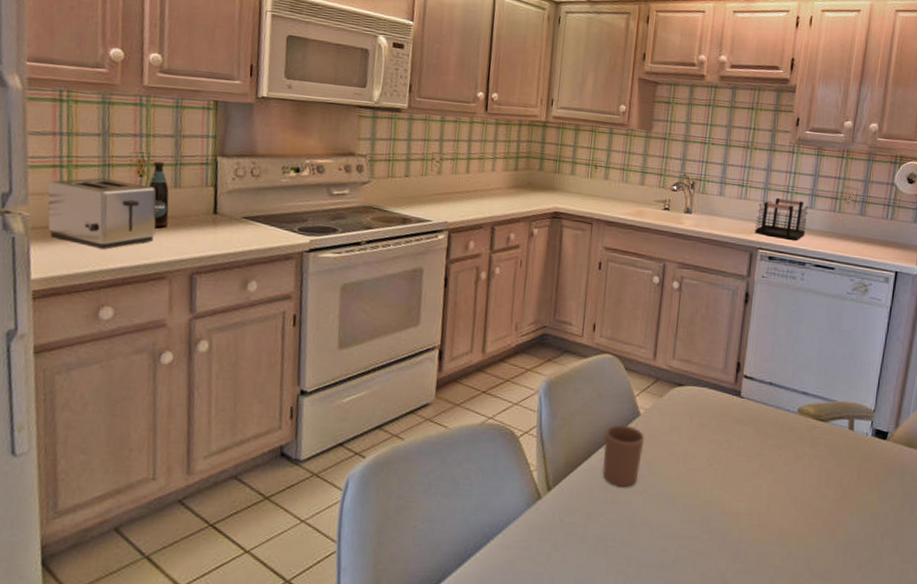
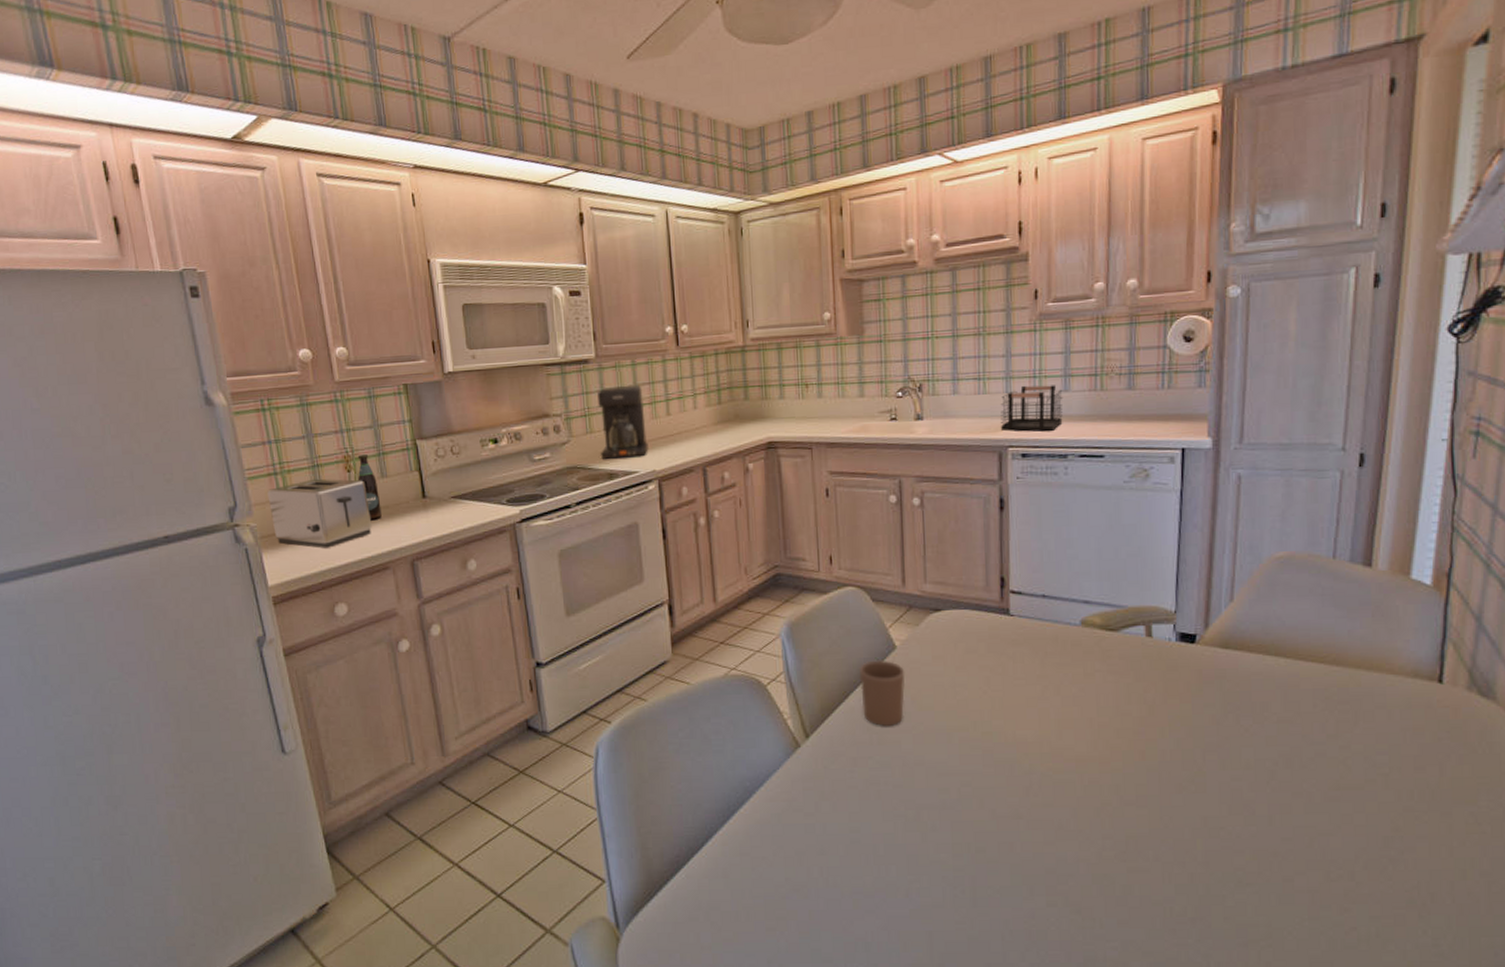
coffee maker: none [398,137,447,206] -> present [598,385,648,459]

